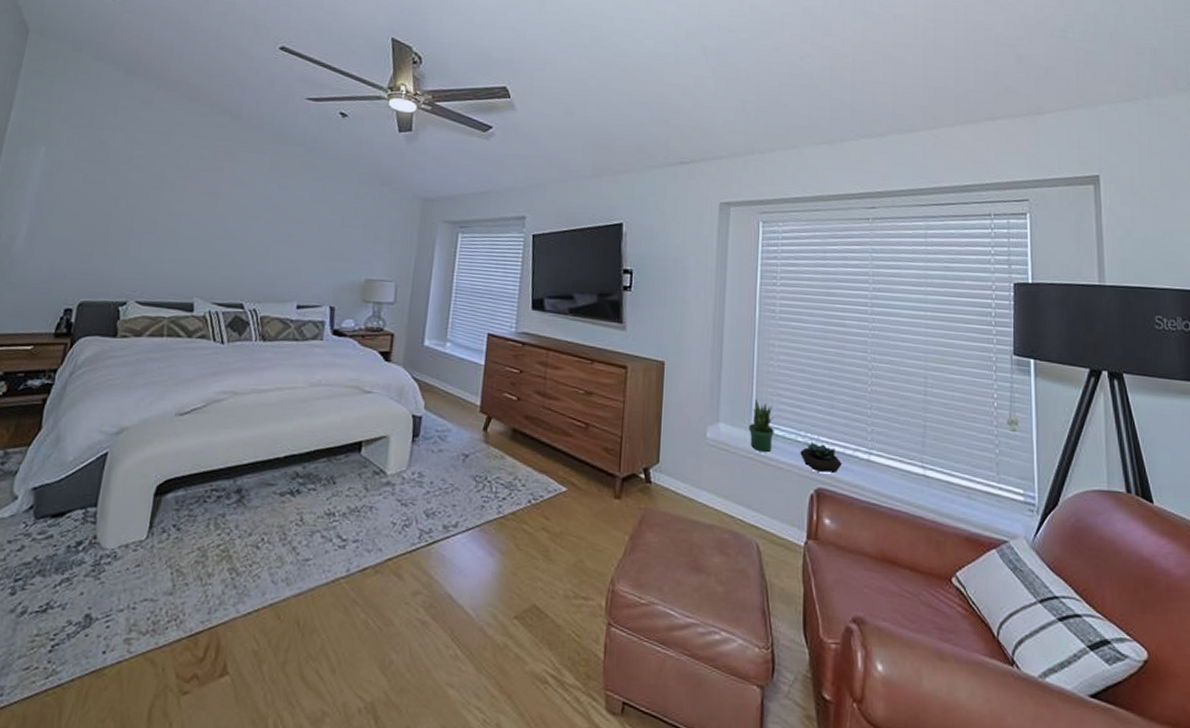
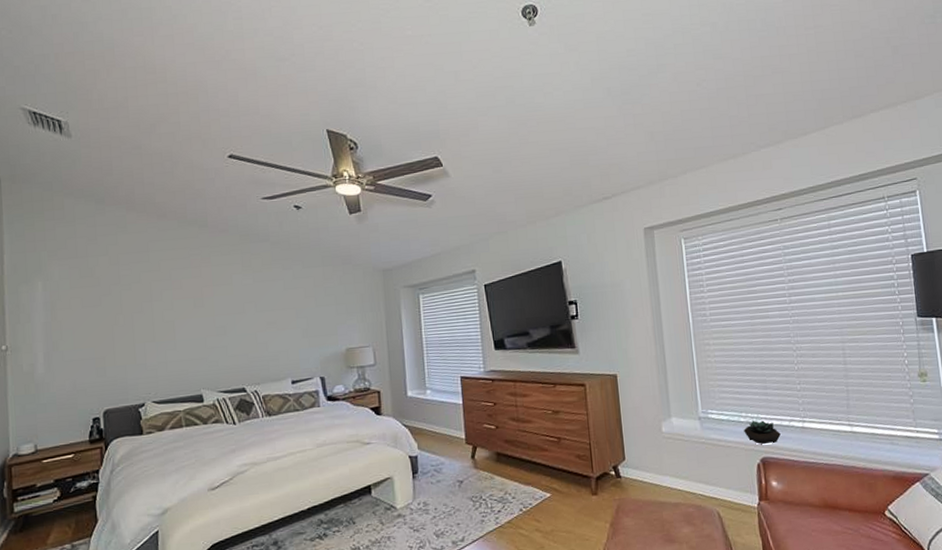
planter: present [749,398,774,453] -> none [697,392,720,437]

